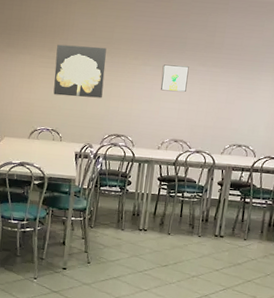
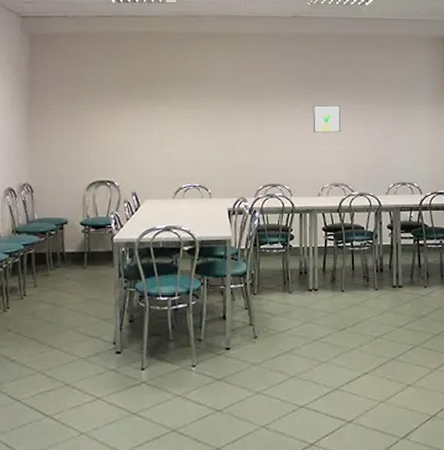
wall art: present [53,44,107,98] -> none [197,92,252,147]

